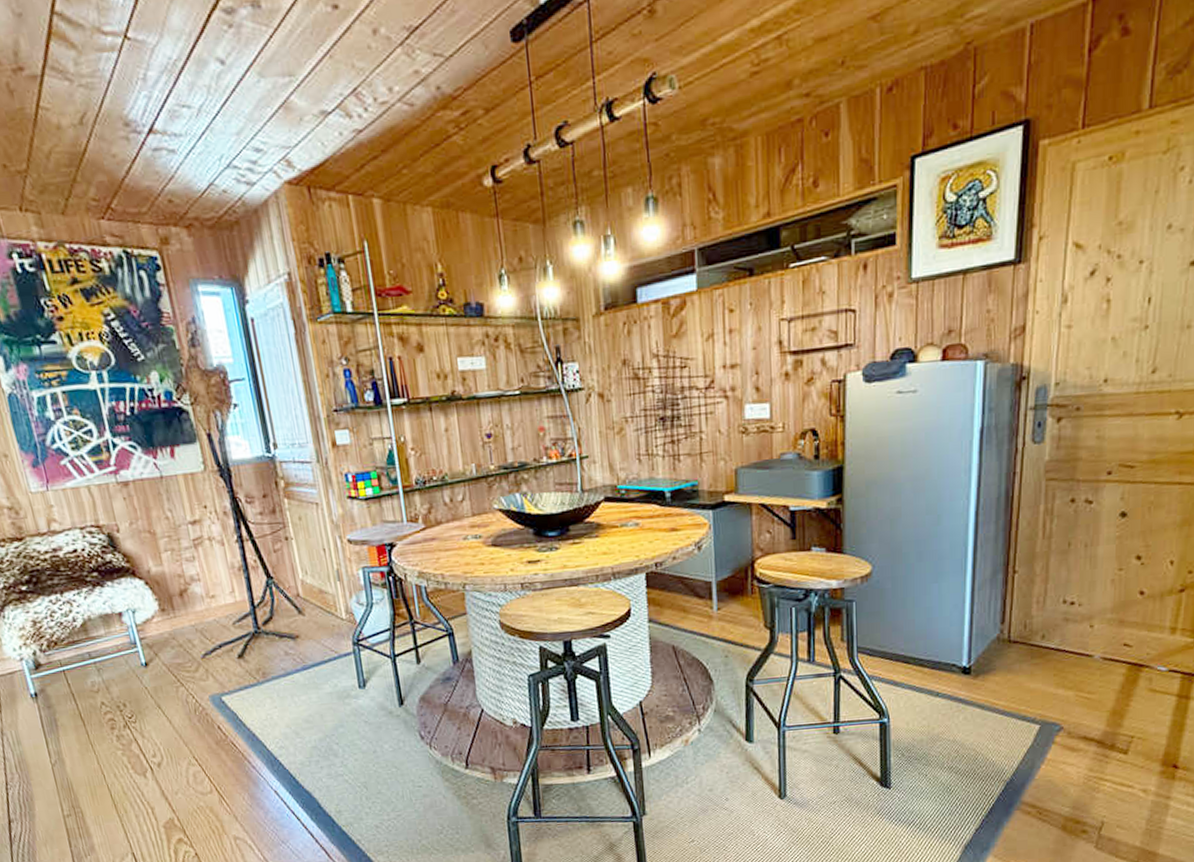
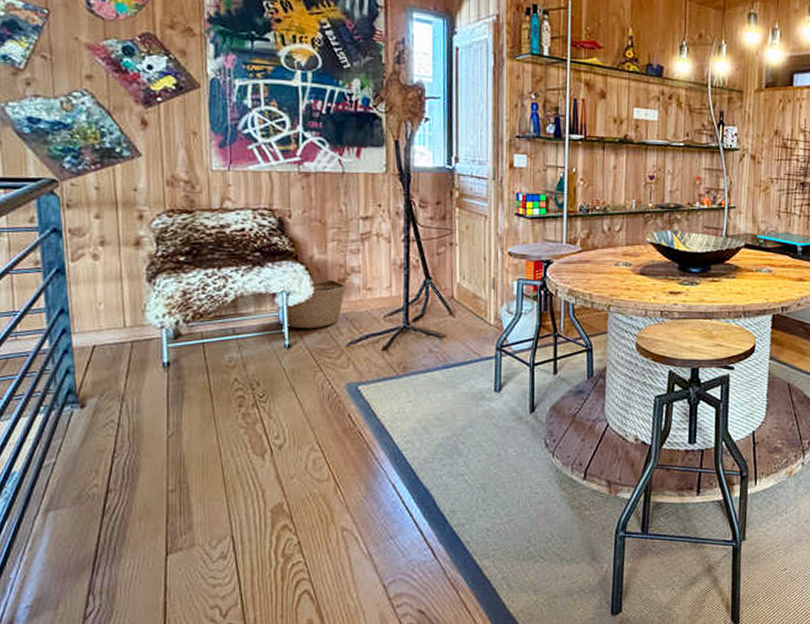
basket: none [136,591,190,646] -> present [285,279,346,329]

